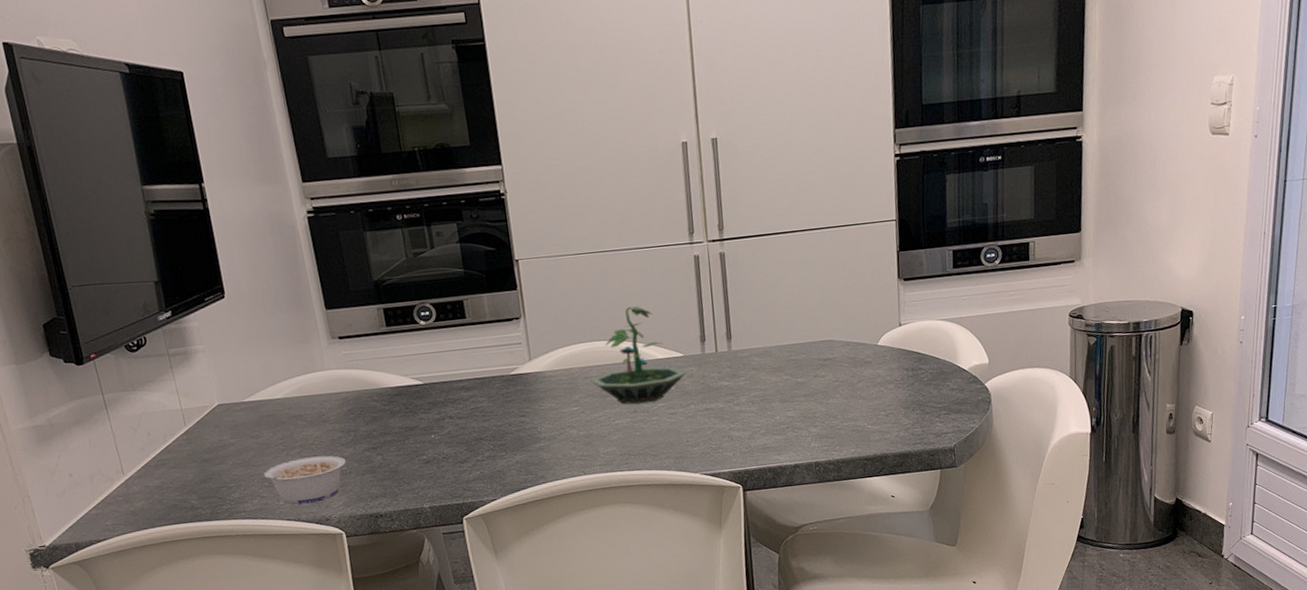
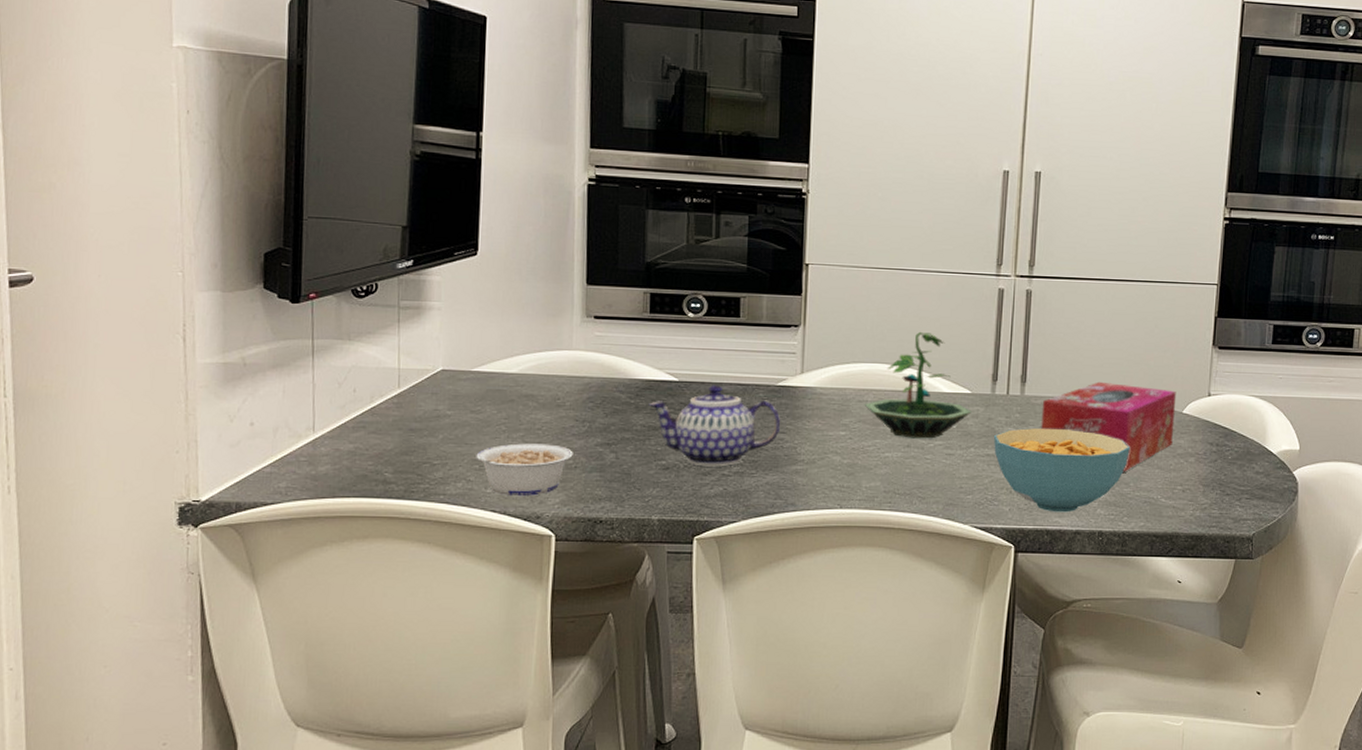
teapot: none [401,382,520,456] -> present [648,385,781,467]
cereal bowl: none [709,375,835,452] -> present [993,427,1131,513]
tissue box: none [749,325,872,407] -> present [1041,381,1177,472]

